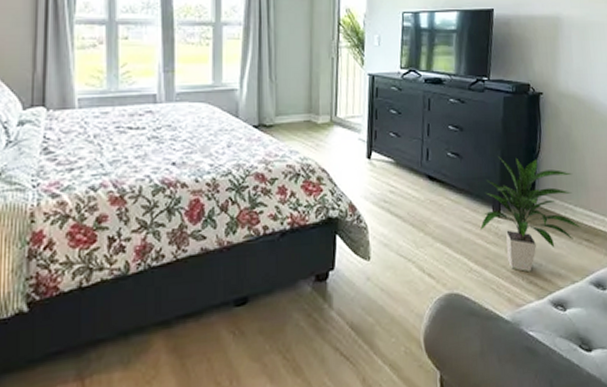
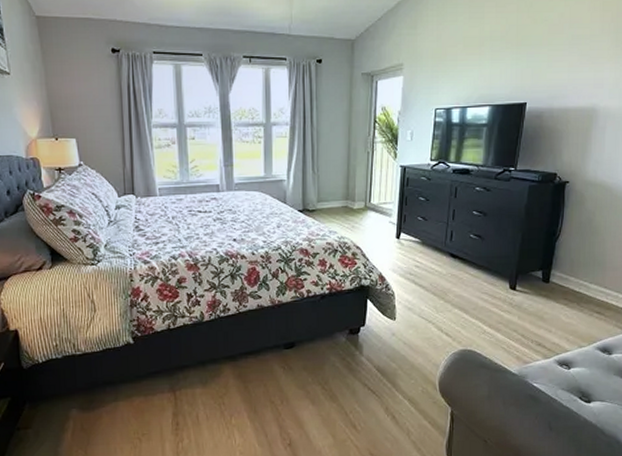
indoor plant: present [480,155,581,273] -> none [496,237,594,337]

